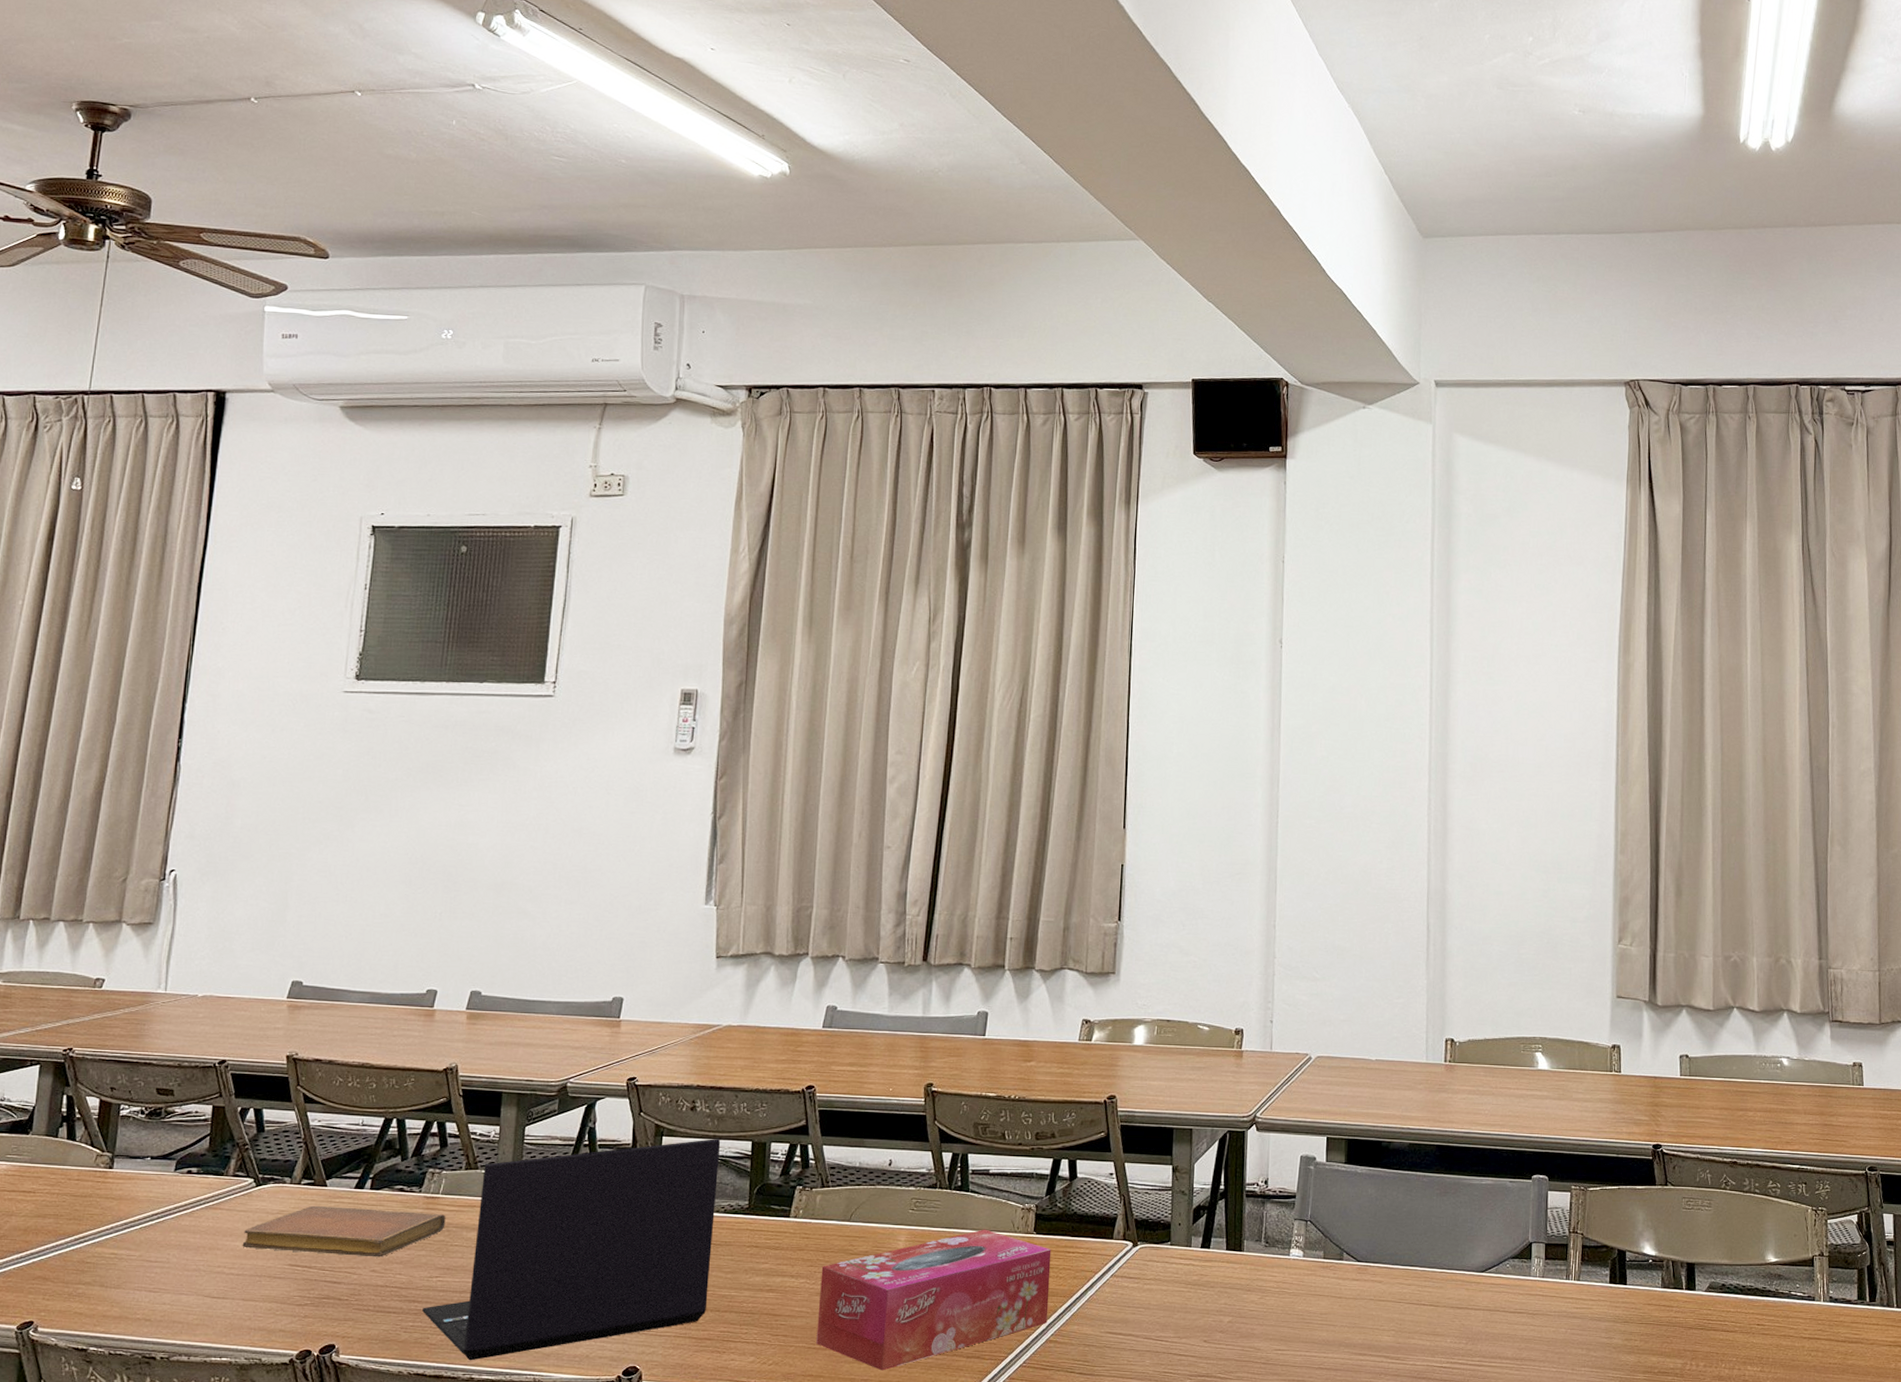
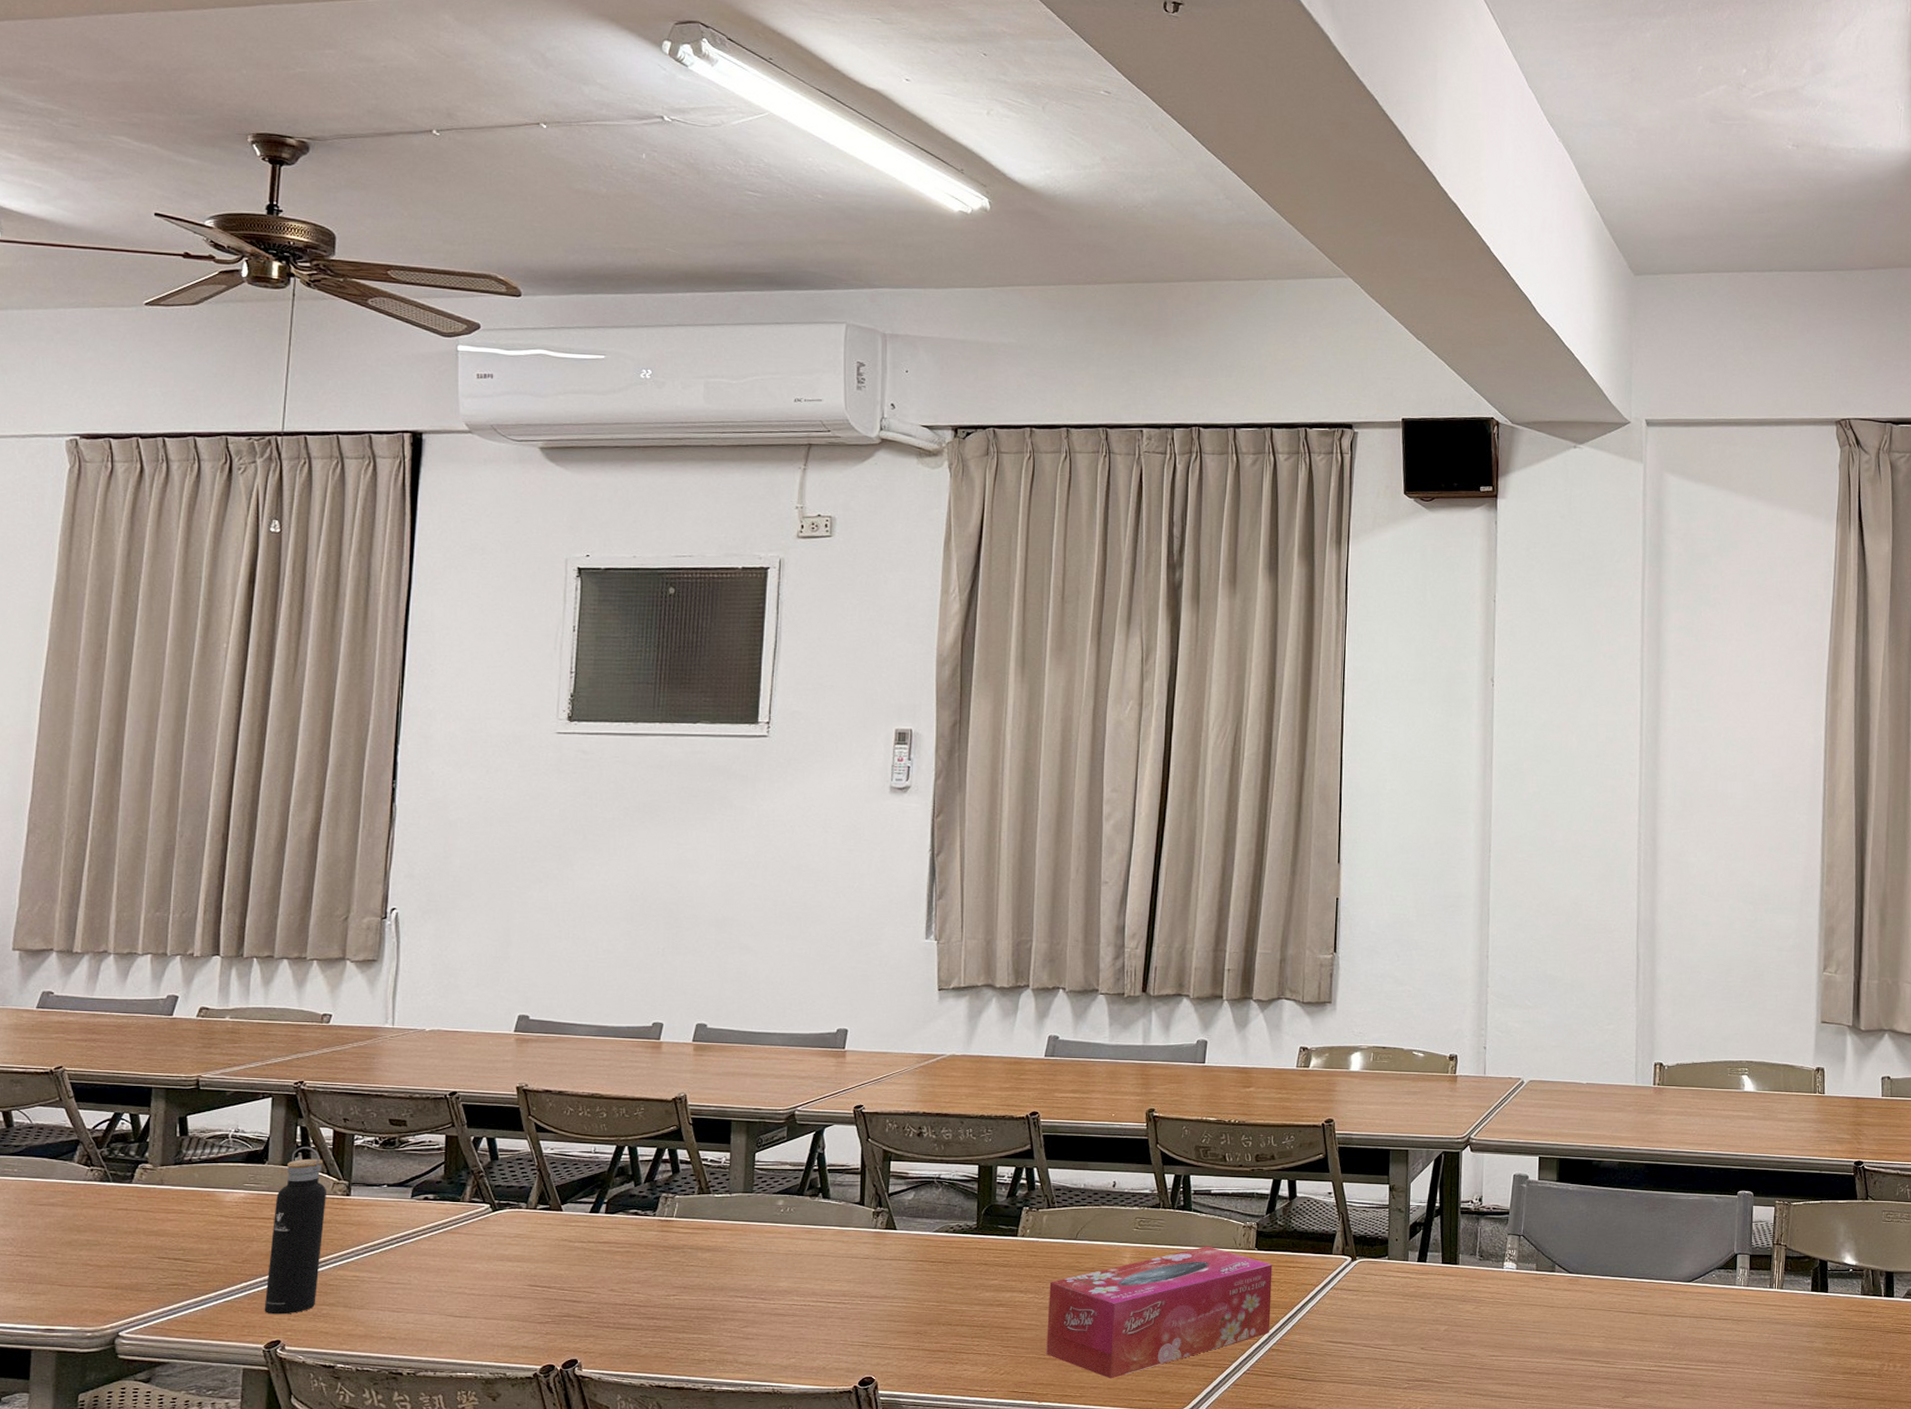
water bottle: none [19,1117,89,1294] -> present [264,1147,326,1314]
notebook: present [242,1205,446,1258] -> none [482,1229,681,1278]
laptop: present [422,1138,721,1361] -> none [661,1162,948,1373]

